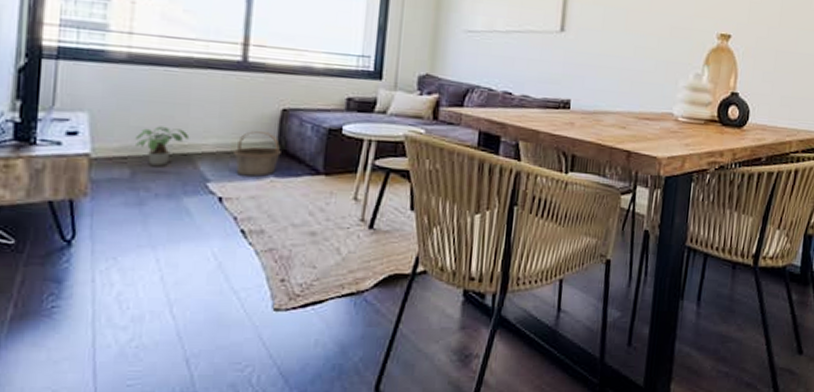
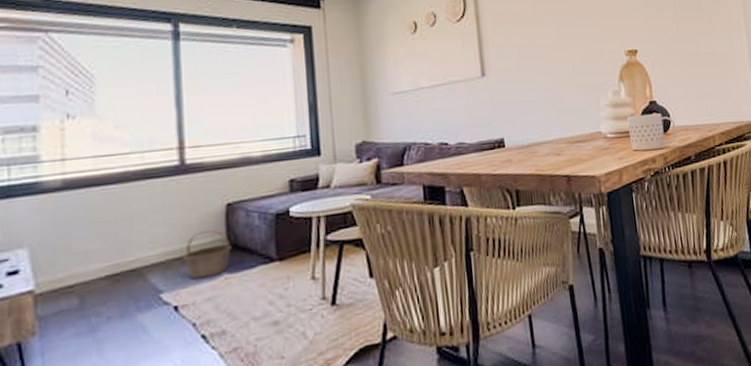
potted plant: present [136,126,190,169] -> none [81,245,137,292]
mug: none [701,103,754,144] -> present [627,113,677,151]

